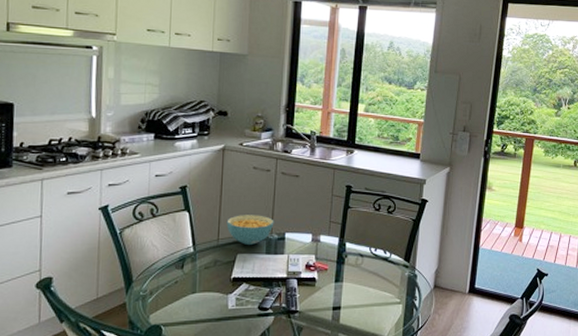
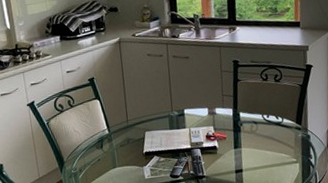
cereal bowl: present [226,215,274,245] -> none [132,96,173,123]

